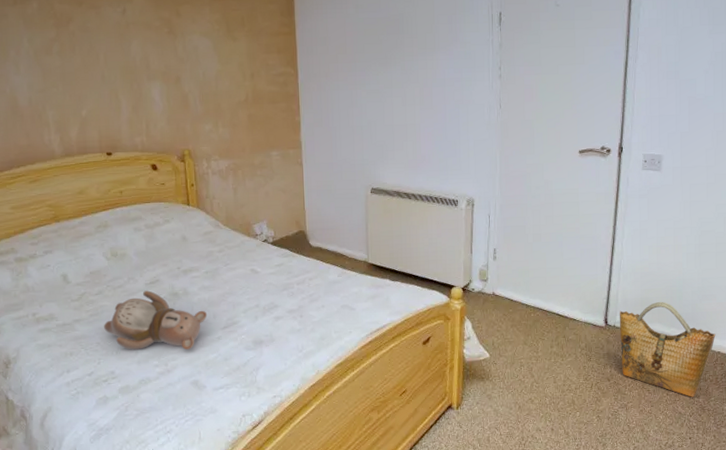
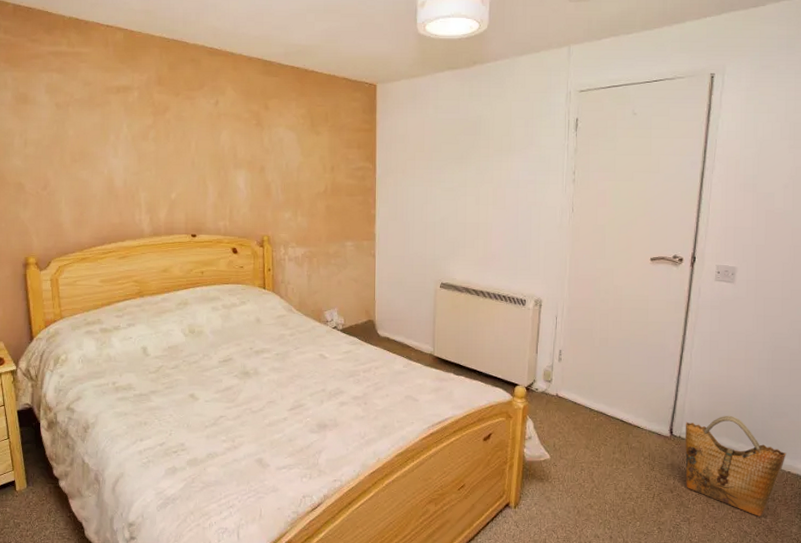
teddy bear: present [104,290,208,350] -> none [178,368,276,429]

